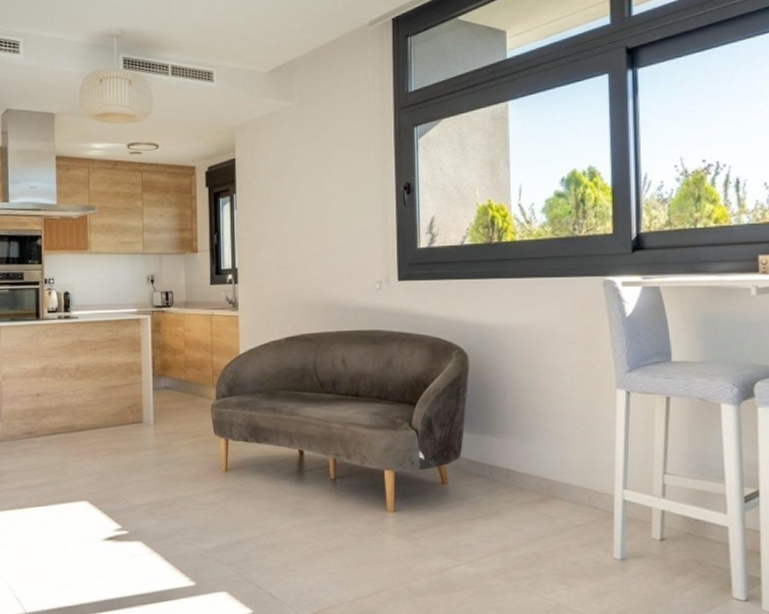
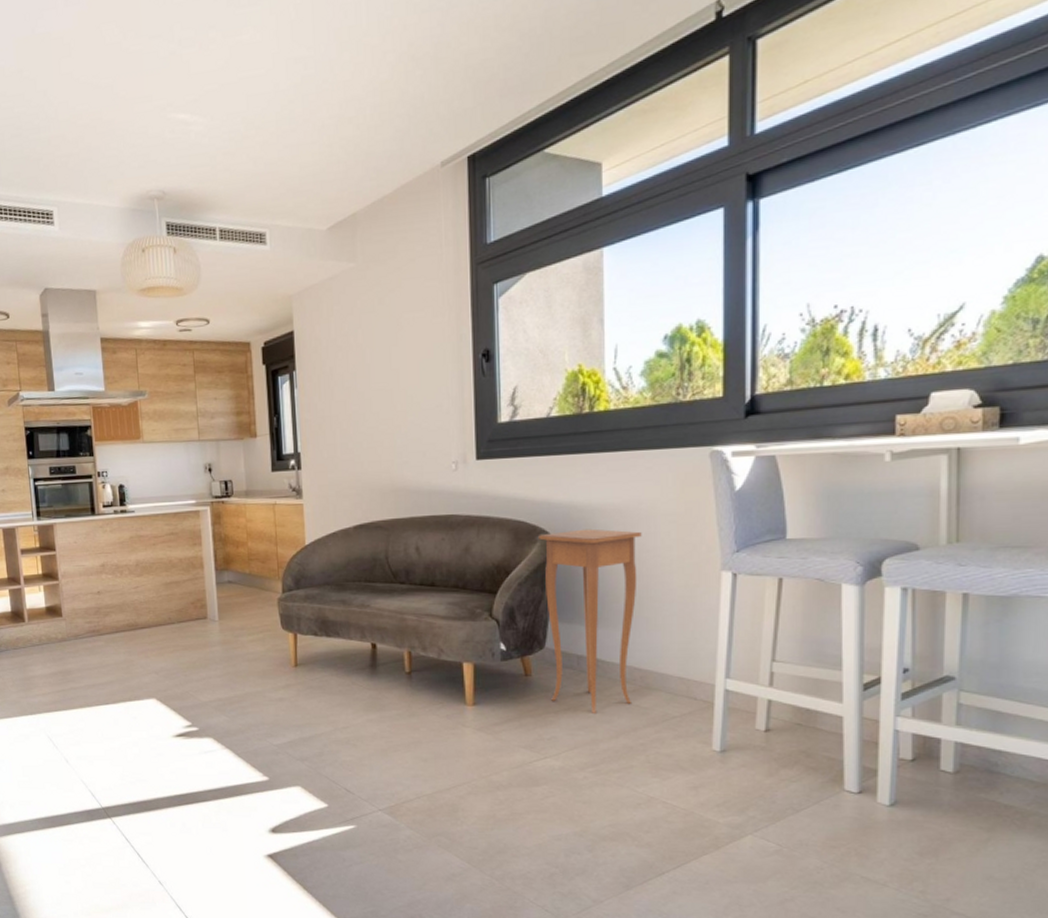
side table: none [454,347,546,521] -> present [539,528,642,713]

